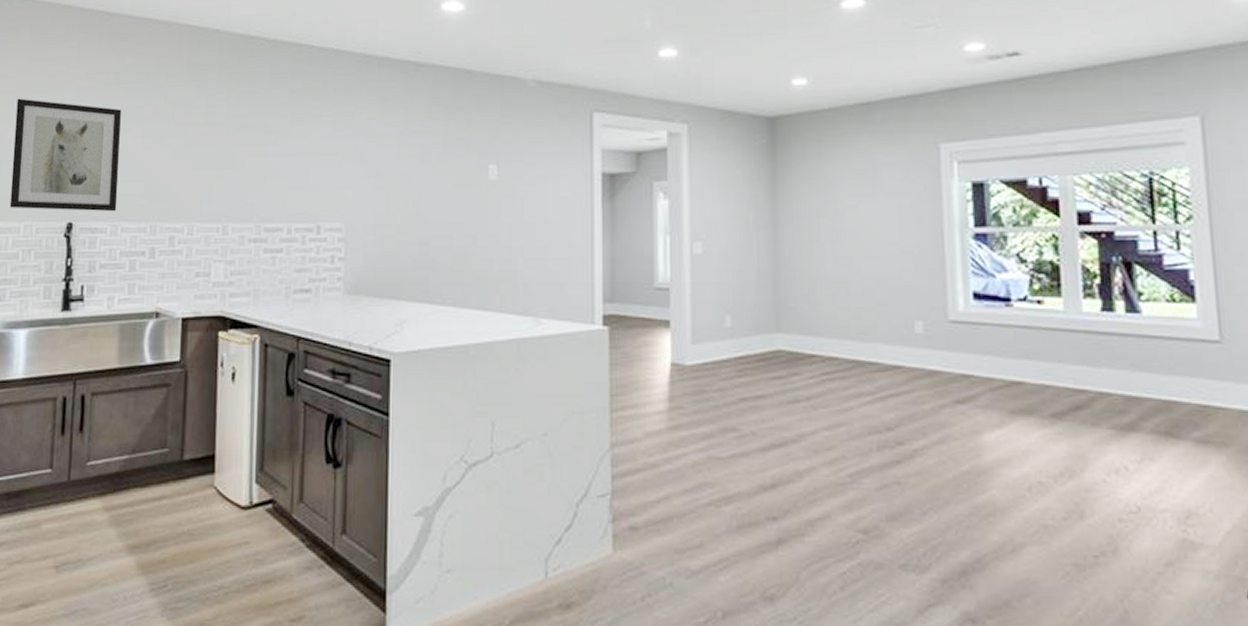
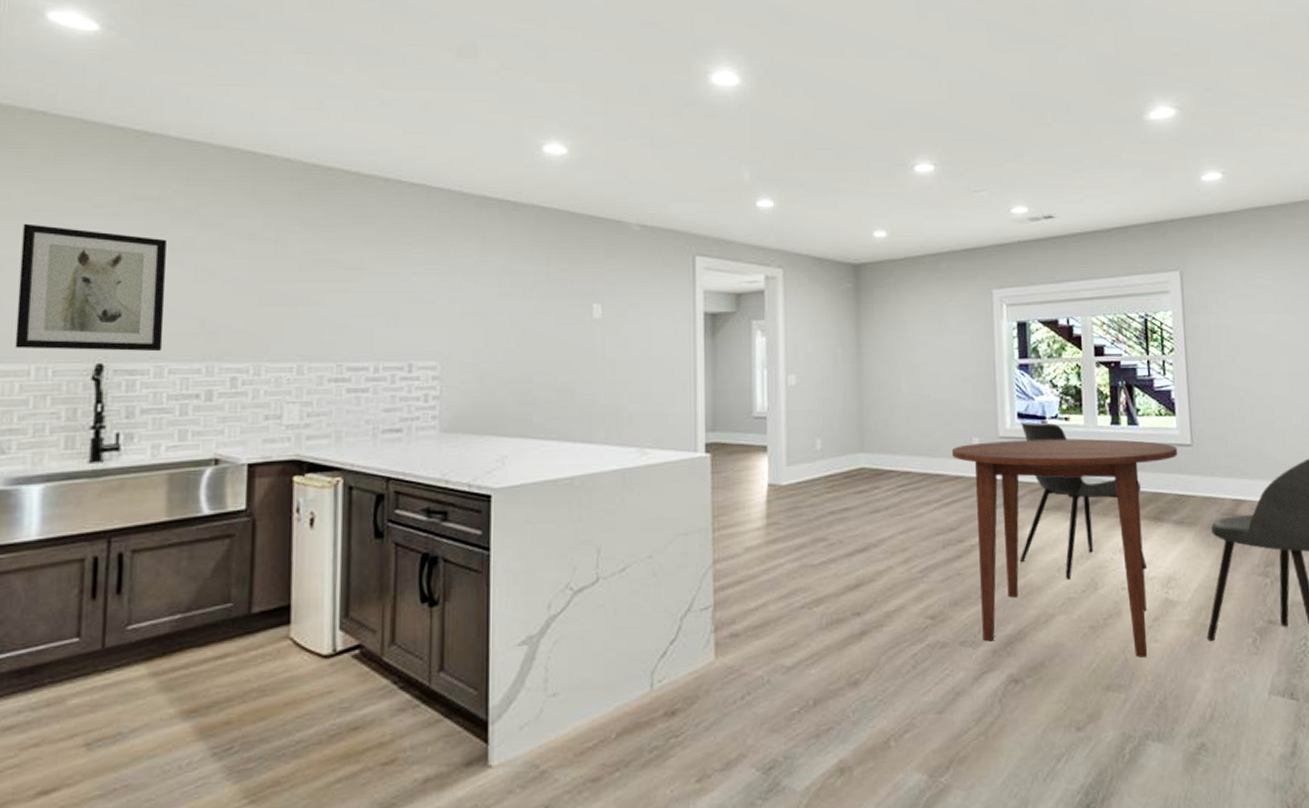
dining table: none [887,326,1200,613] -> present [951,439,1178,658]
dining chair: none [977,303,1157,503] -> present [1019,422,1148,580]

